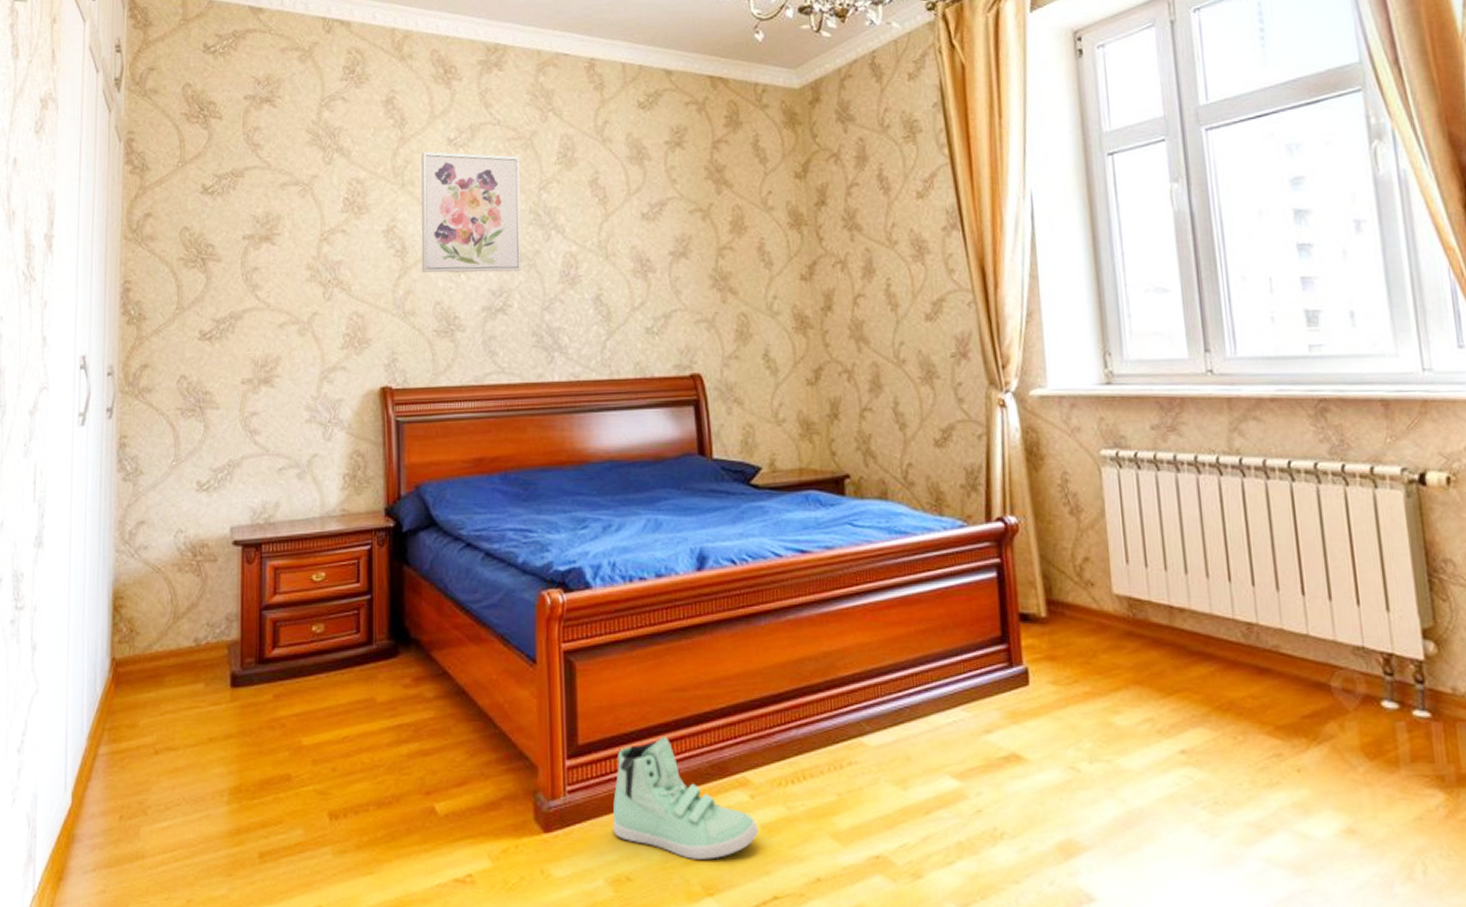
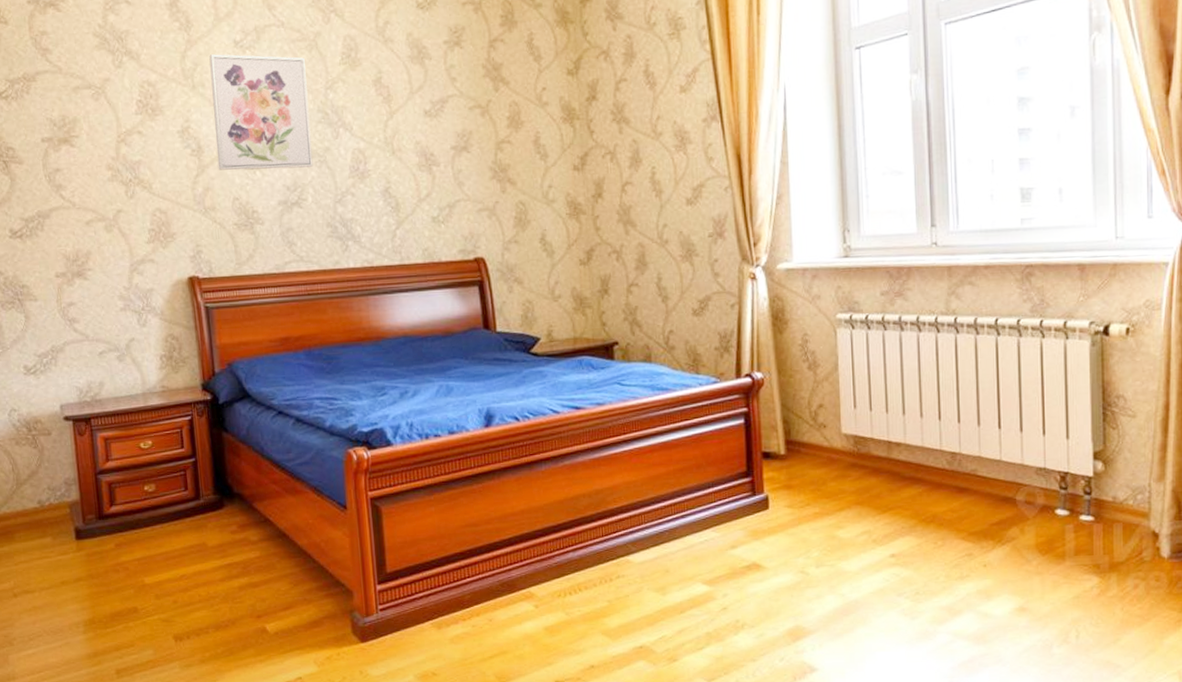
sneaker: present [612,737,758,859] -> none [419,563,542,656]

